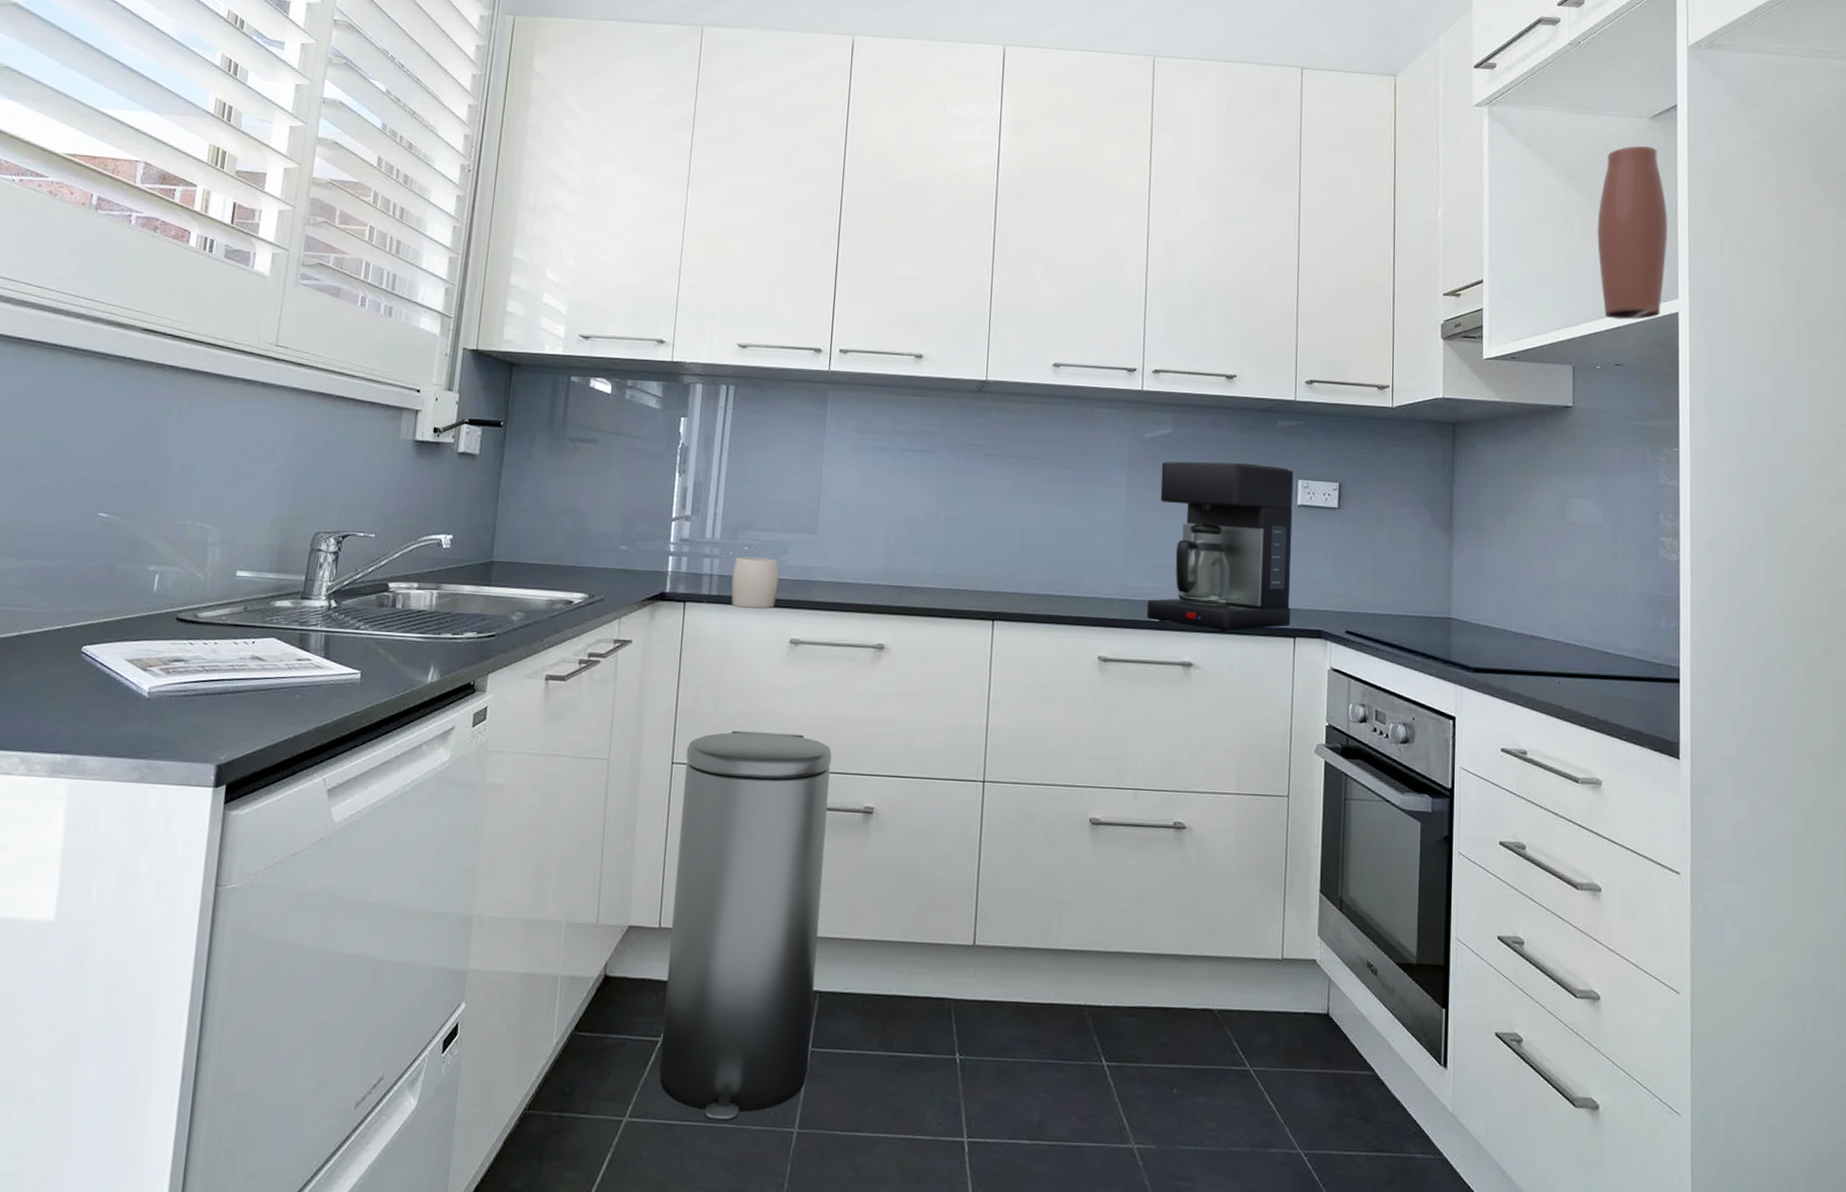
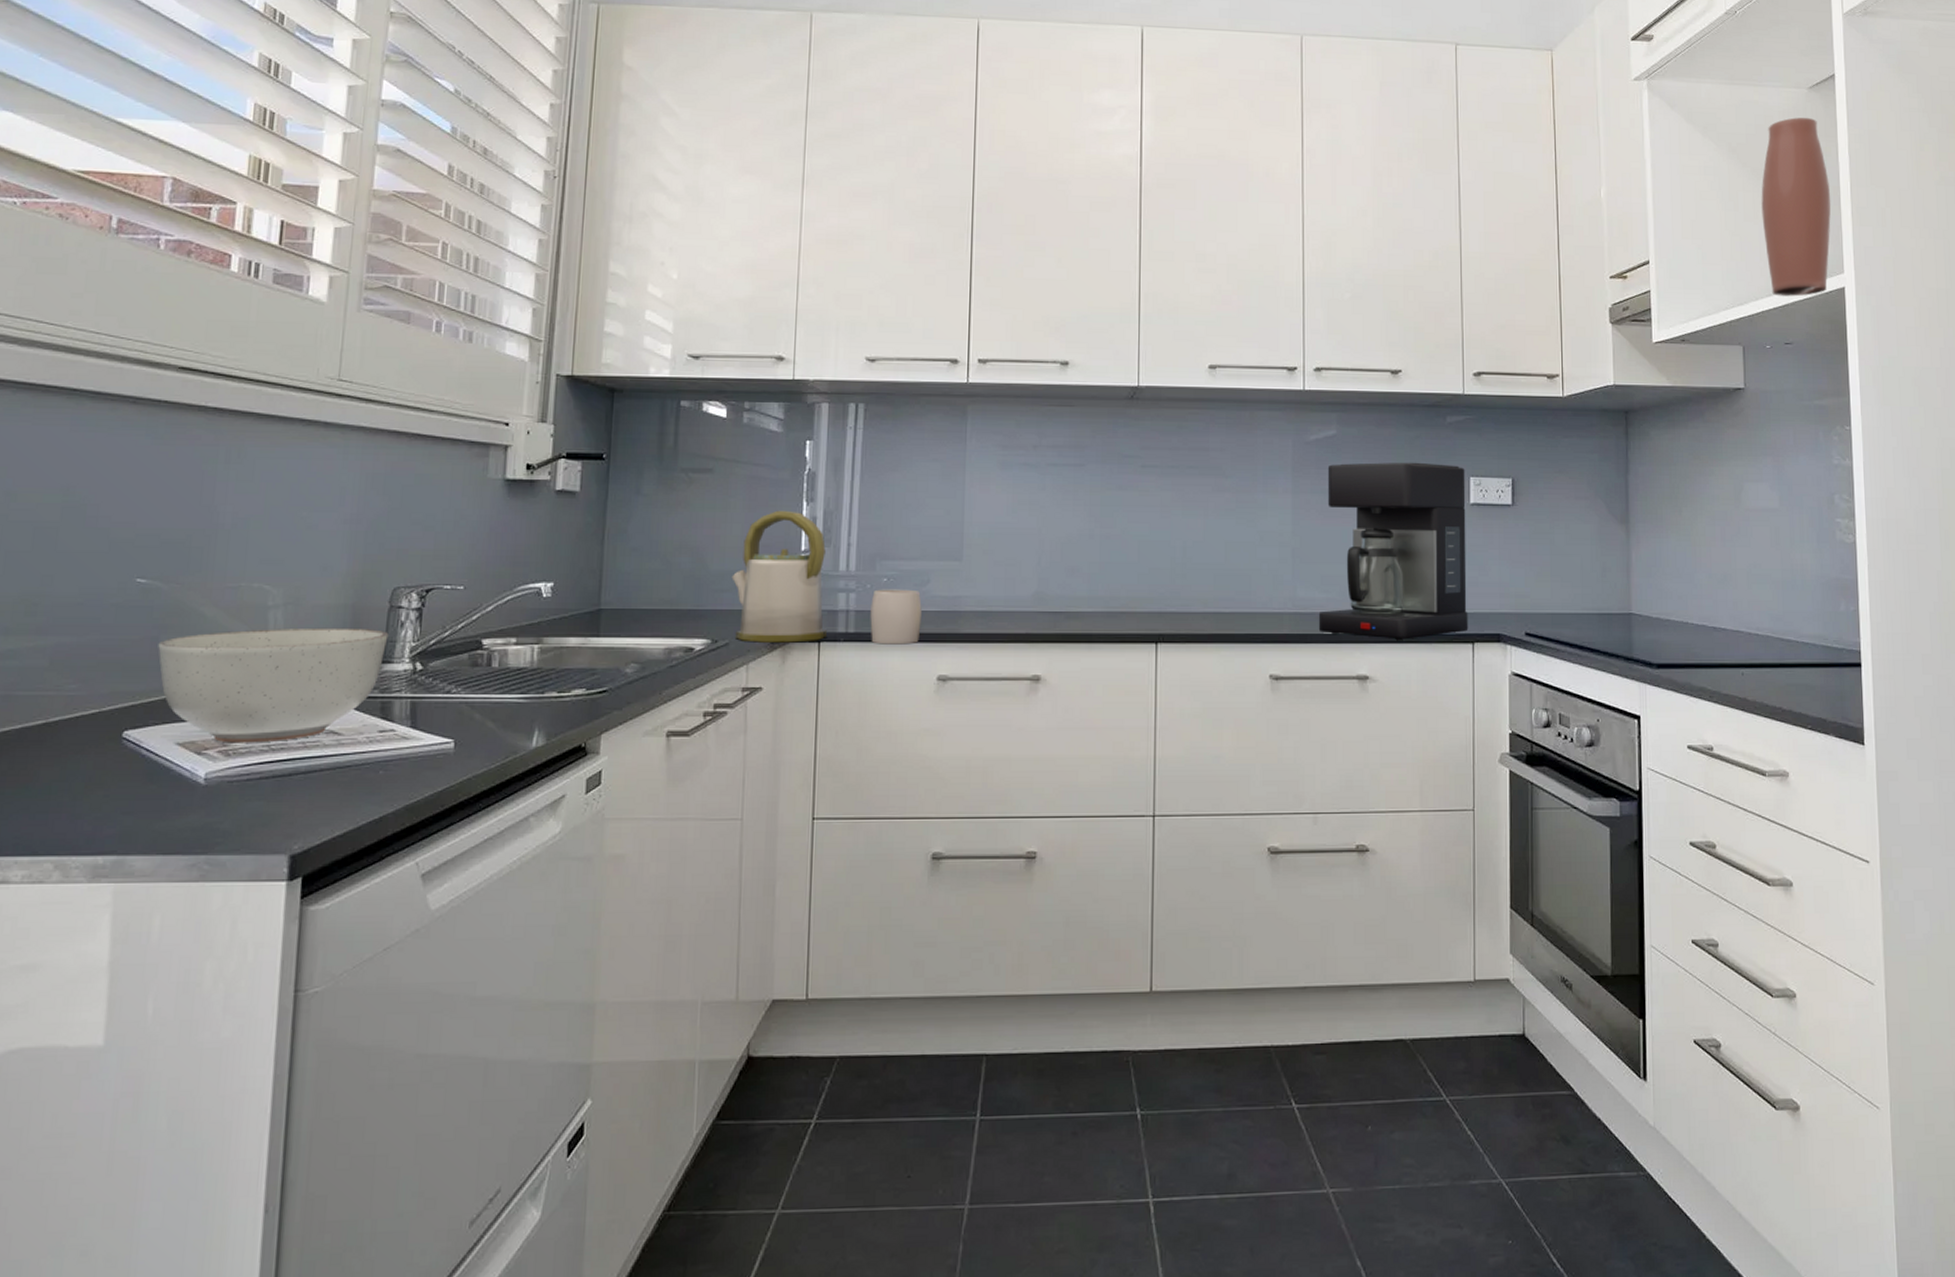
bowl: none [114,563,309,664] -> present [158,627,389,743]
kettle: none [609,480,694,602] -> present [731,510,826,643]
pedal bin: present [658,730,832,1121] -> none [813,778,989,1204]

